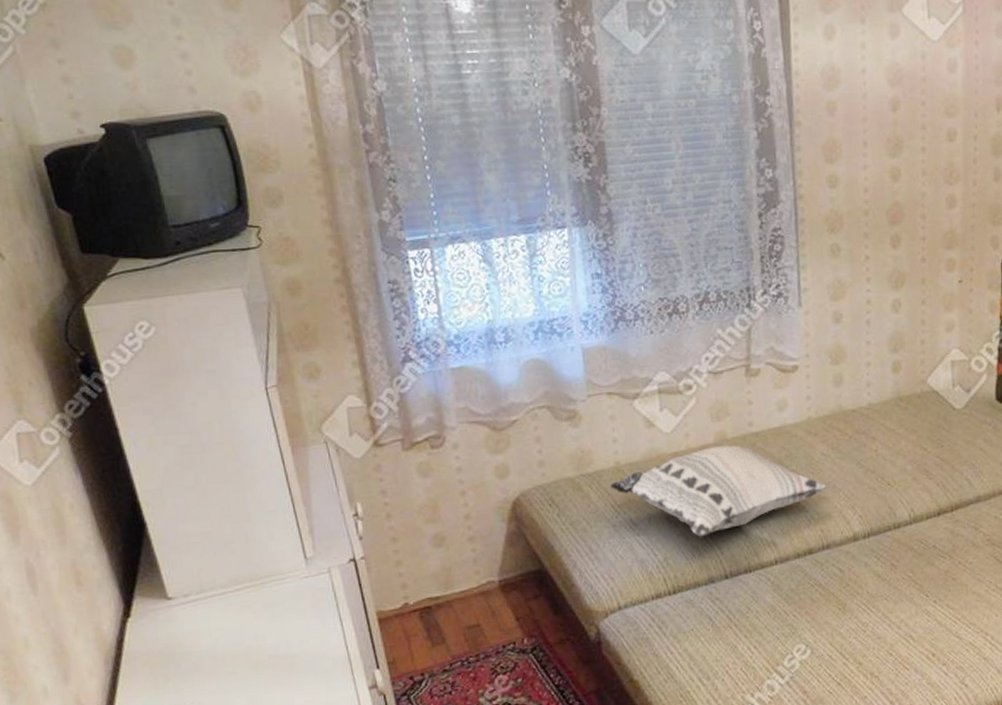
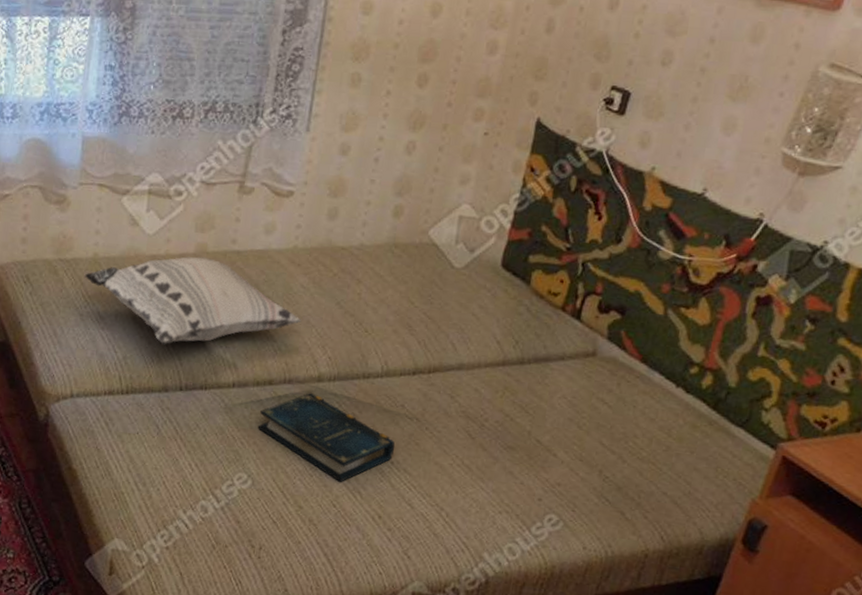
book: none [806,553,935,631] -> present [257,393,396,482]

